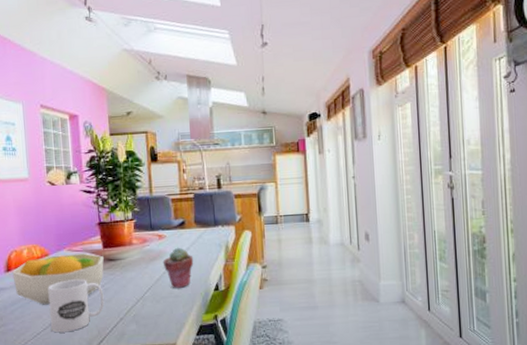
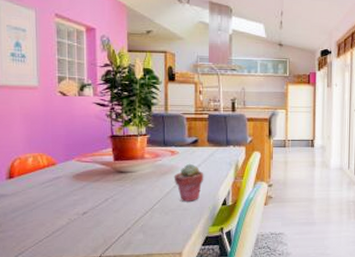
fruit bowl: present [12,253,104,305] -> none [15,165,114,213]
mug: present [48,279,105,333] -> none [53,189,112,241]

